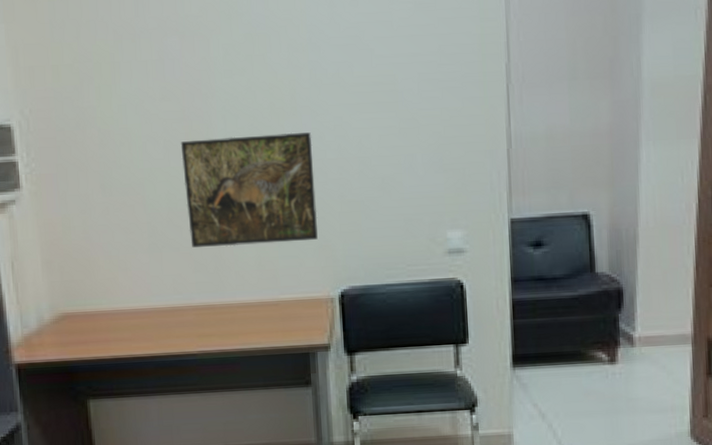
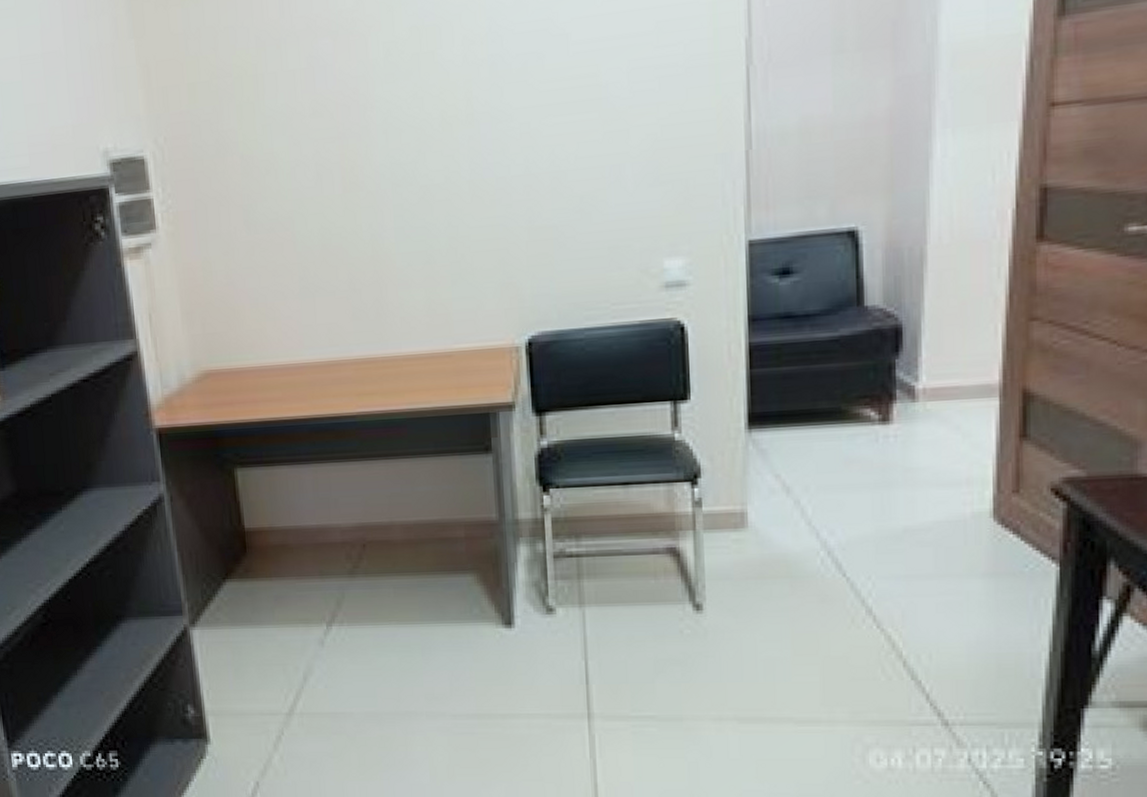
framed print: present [180,132,318,248] -> none [334,144,500,291]

